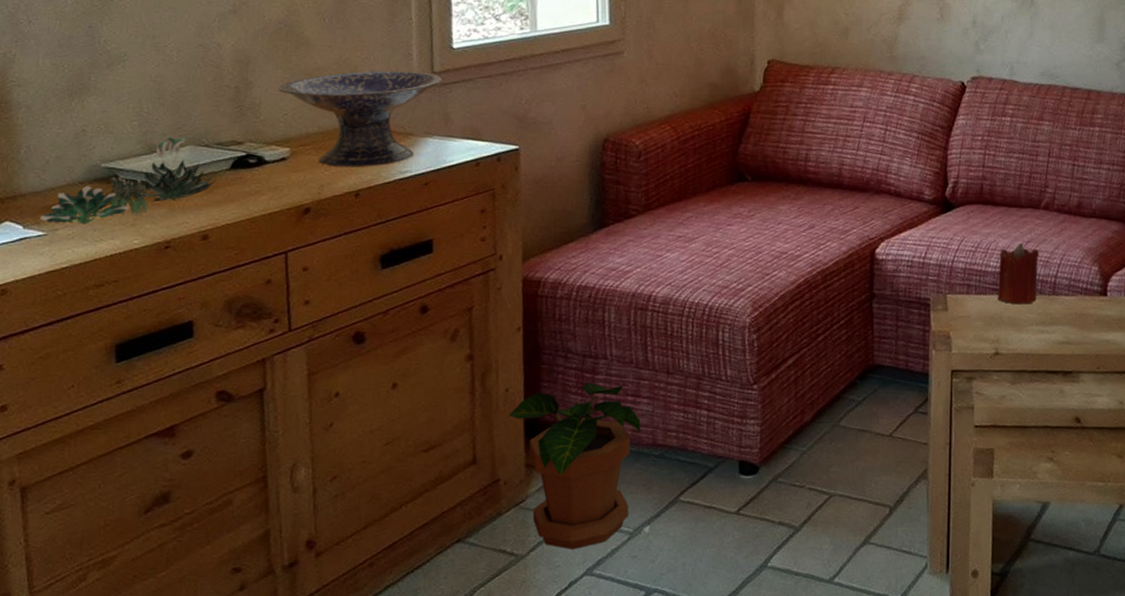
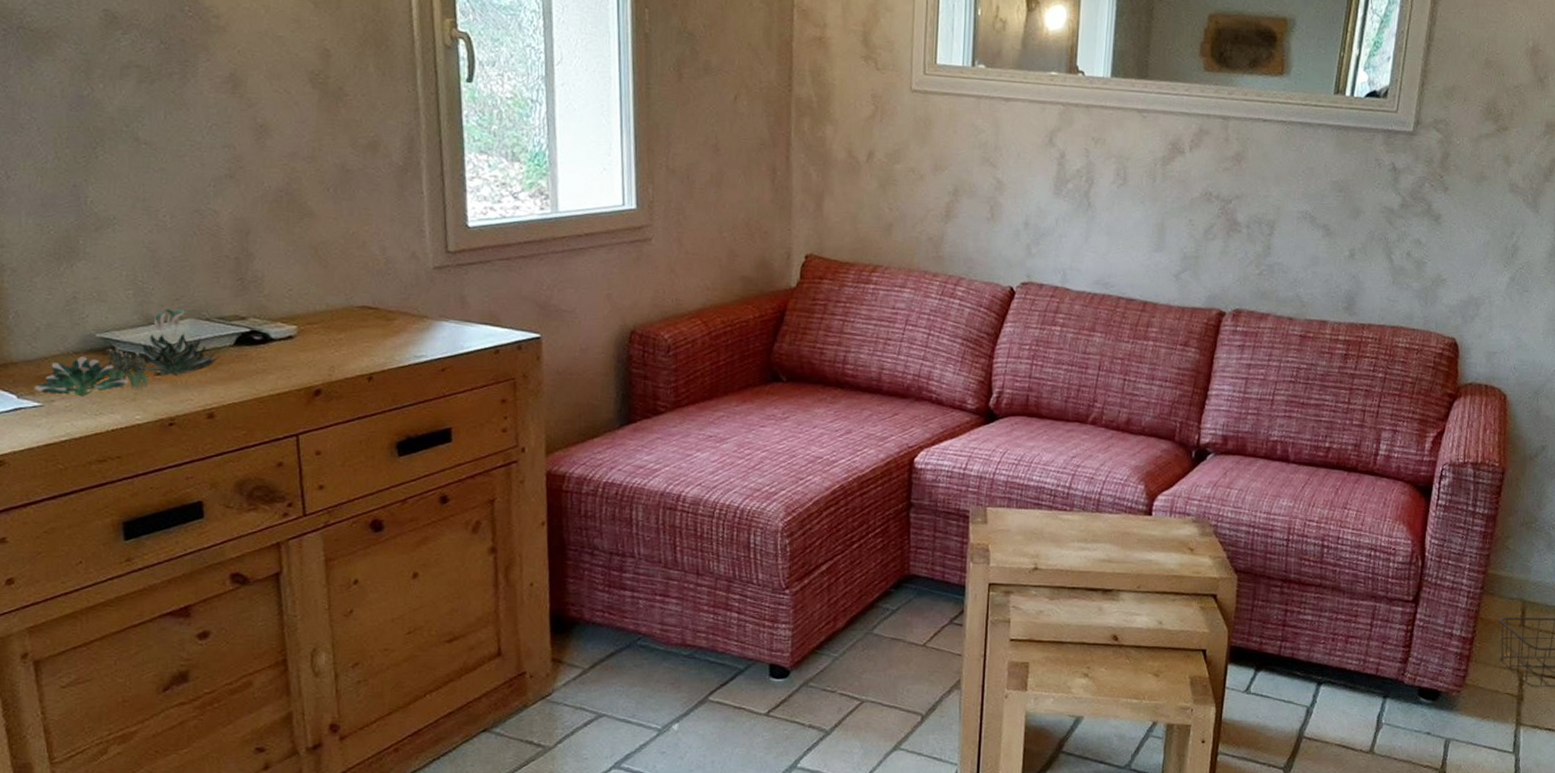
decorative bowl: present [277,70,442,167] -> none [280,247,457,350]
potted plant: present [508,382,642,550] -> none [533,580,670,743]
candle: present [997,243,1040,305] -> none [1038,458,1084,521]

